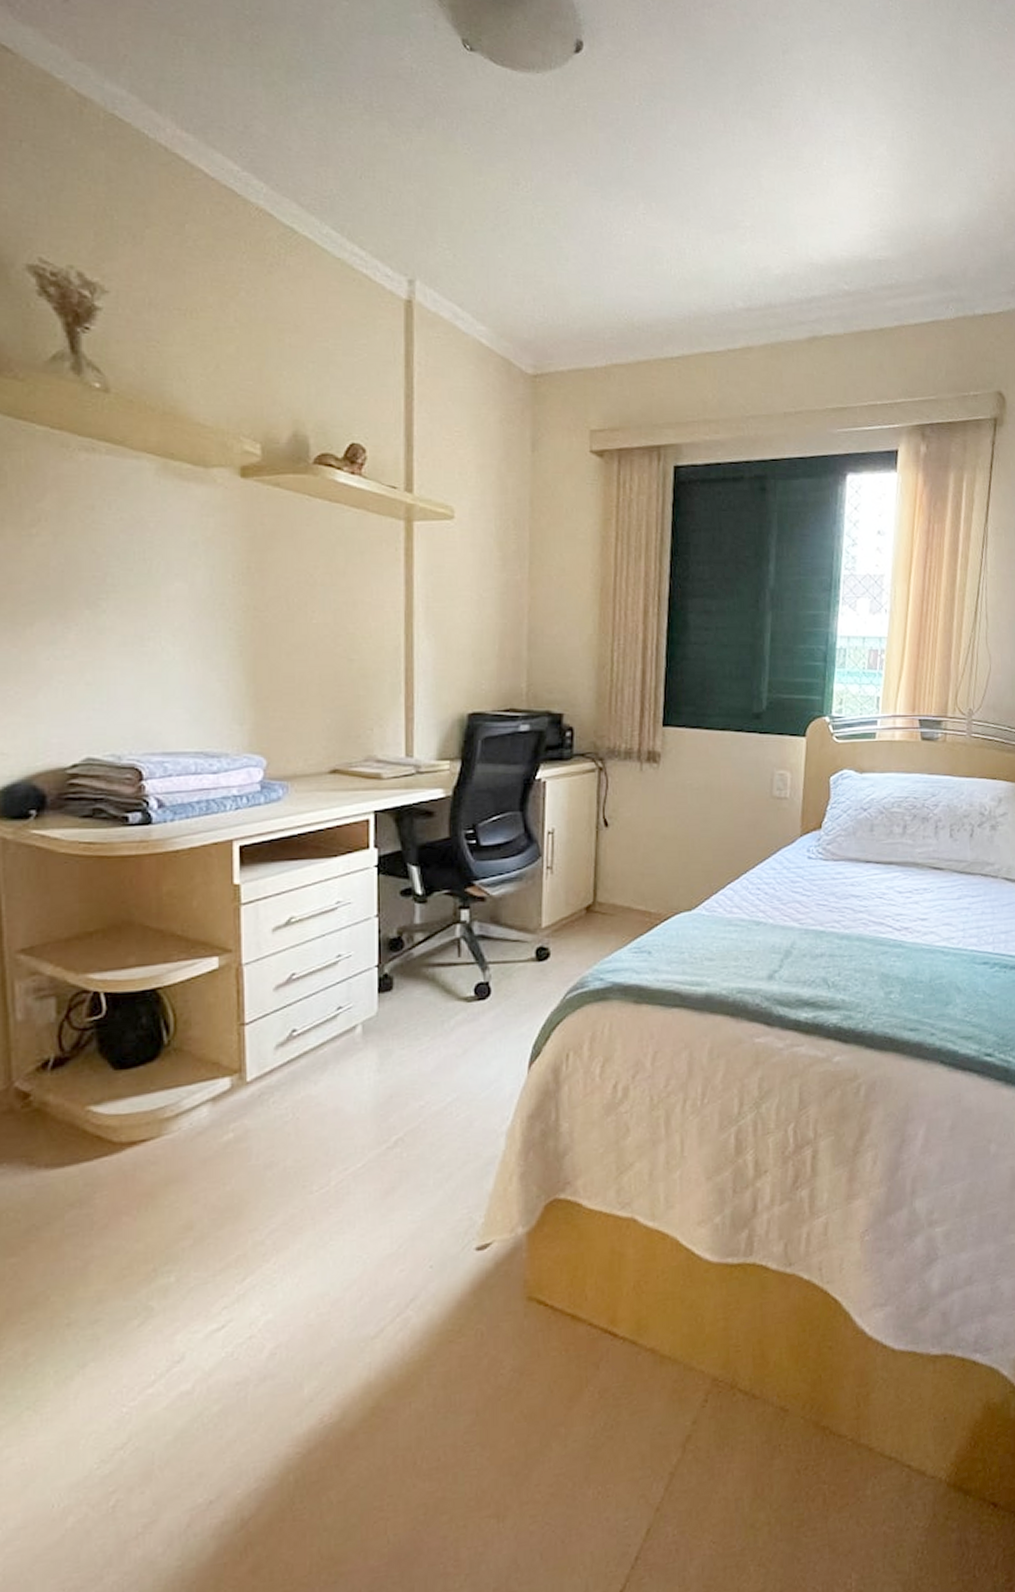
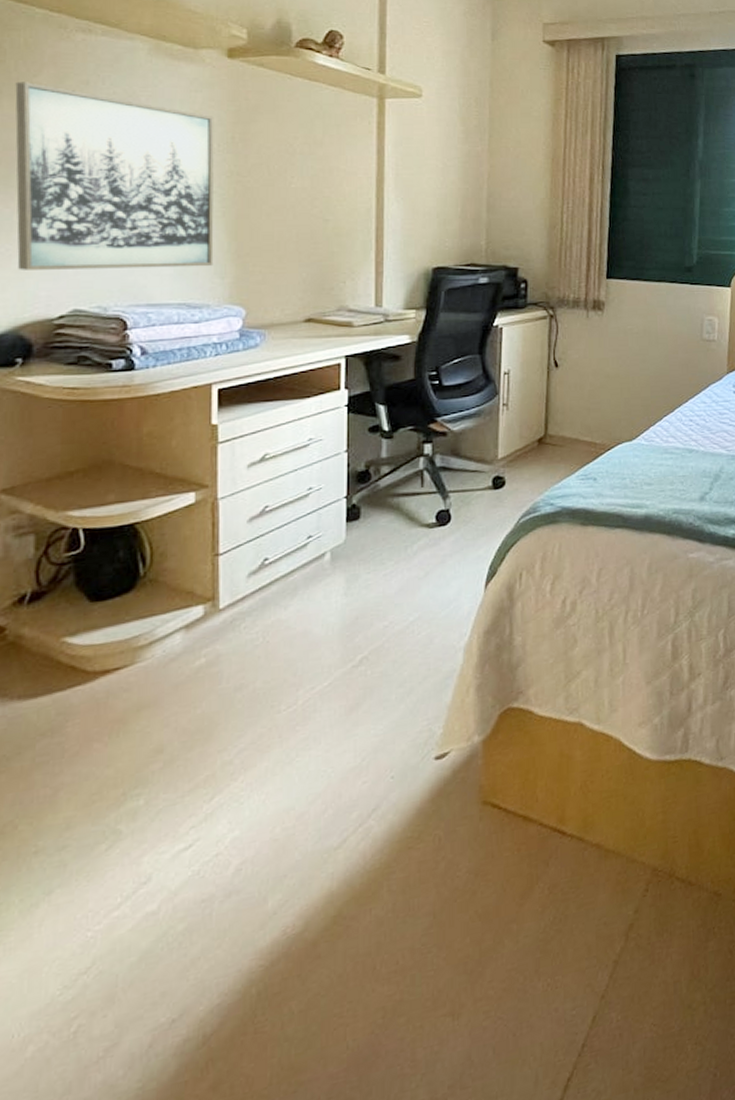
wall art: none [18,508,231,715] -> present [15,81,214,270]

